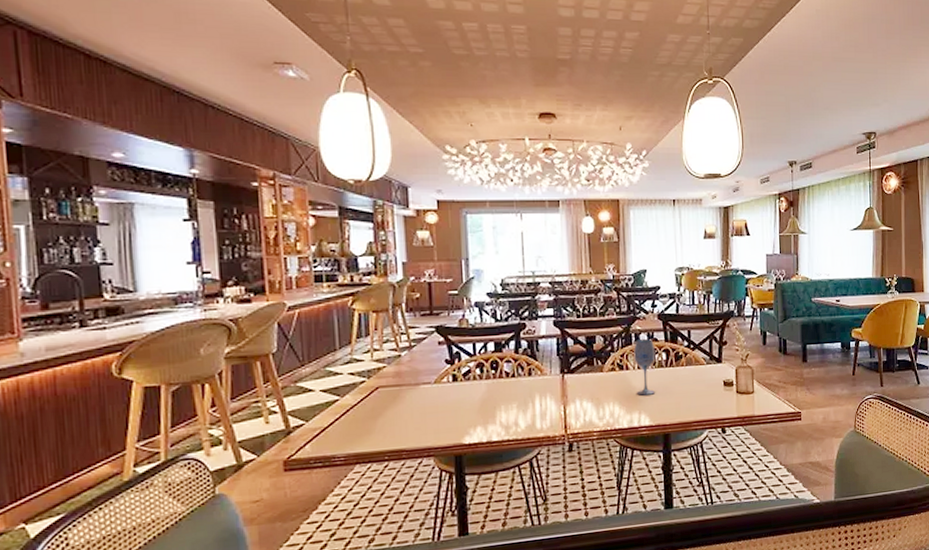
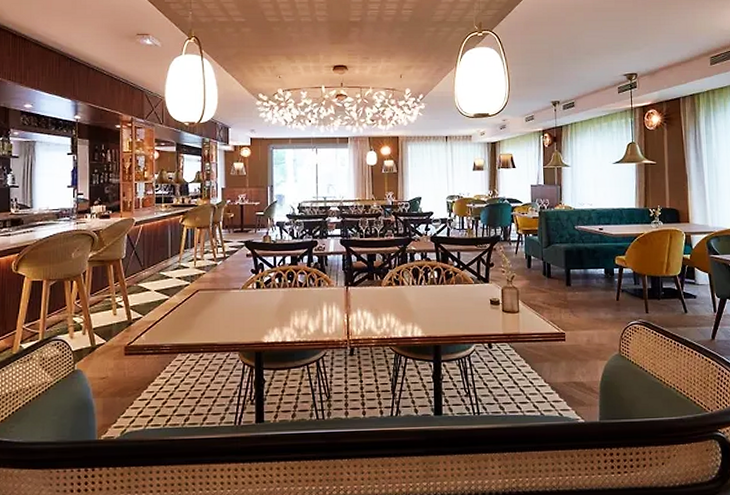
wineglass: present [634,339,656,396] -> none [409,259,428,309]

